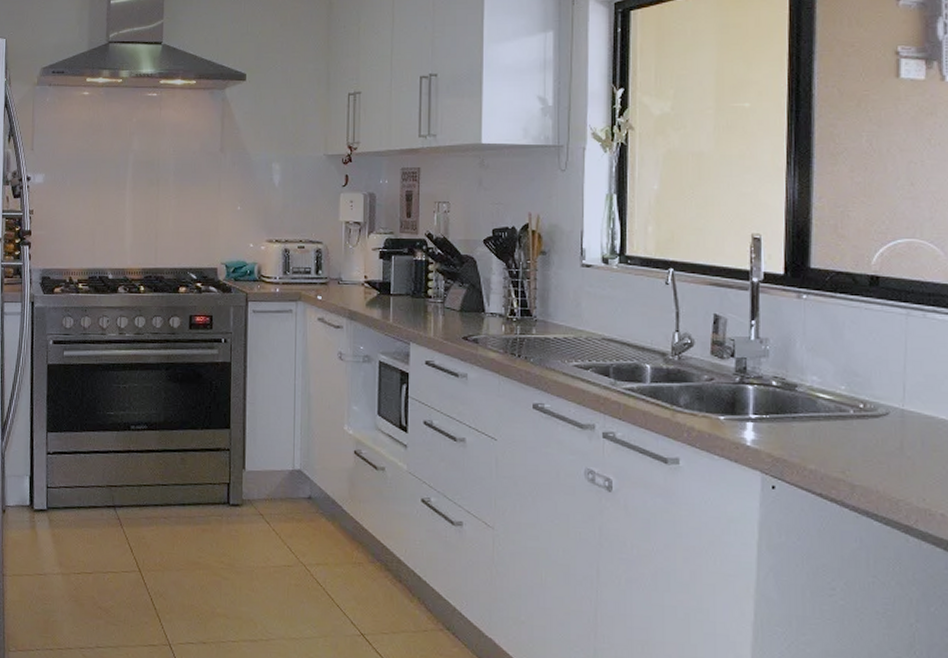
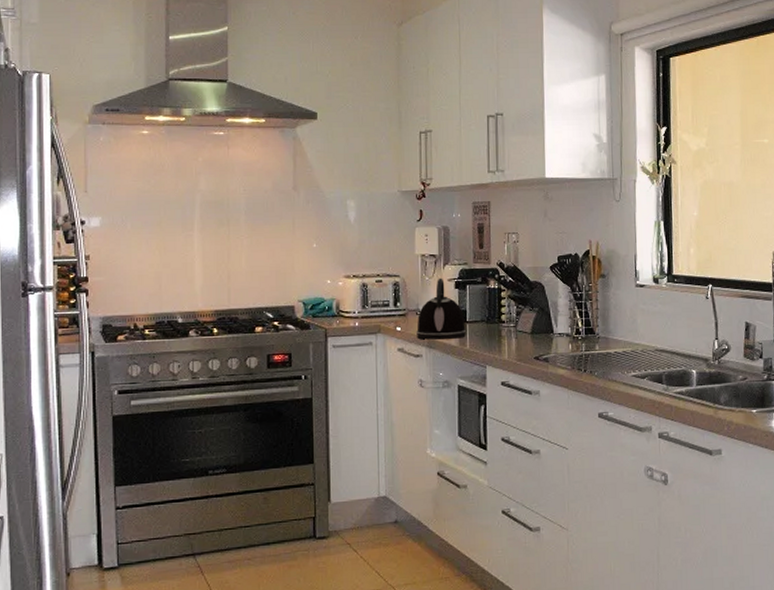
kettle: none [338,246,391,313] -> present [417,278,467,341]

